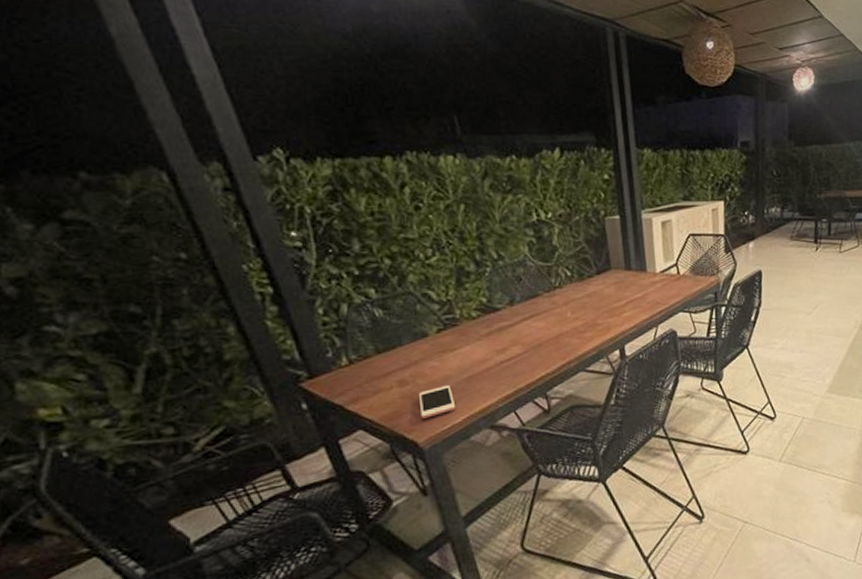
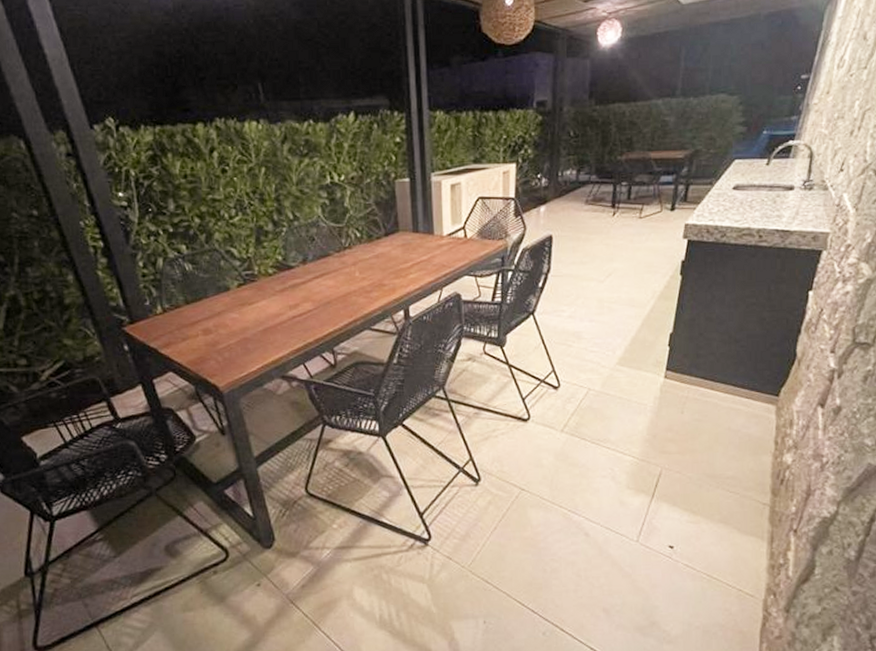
cell phone: present [419,385,456,419] -> none [221,336,252,365]

